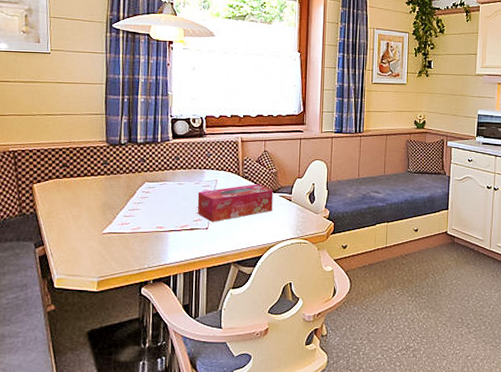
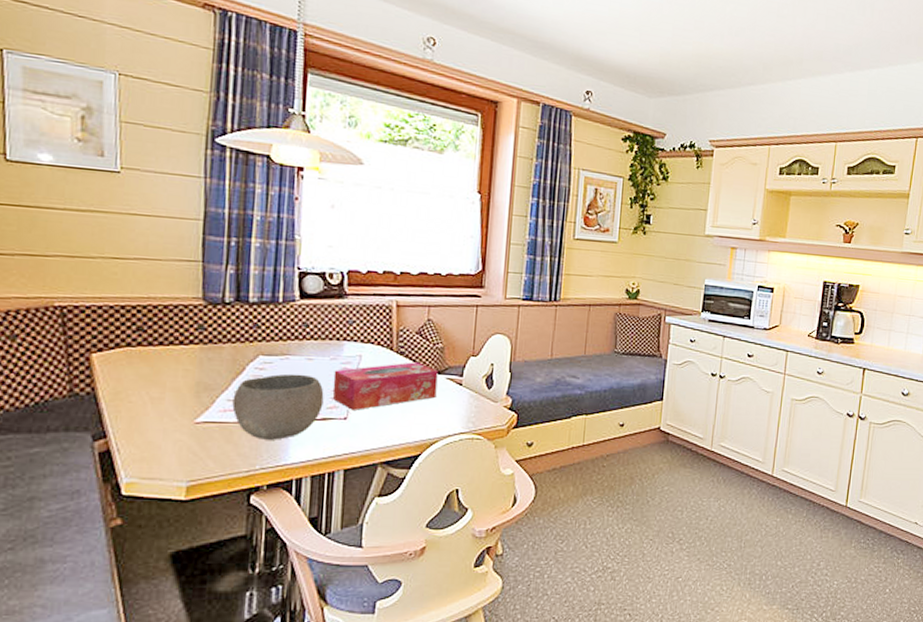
bowl: none [127,195,191,246] -> present [232,373,324,440]

